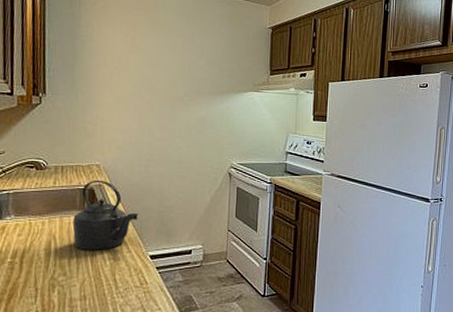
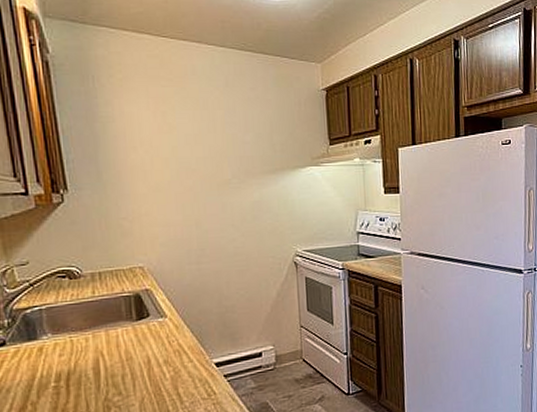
kettle: present [72,180,138,250] -> none [120,284,196,365]

